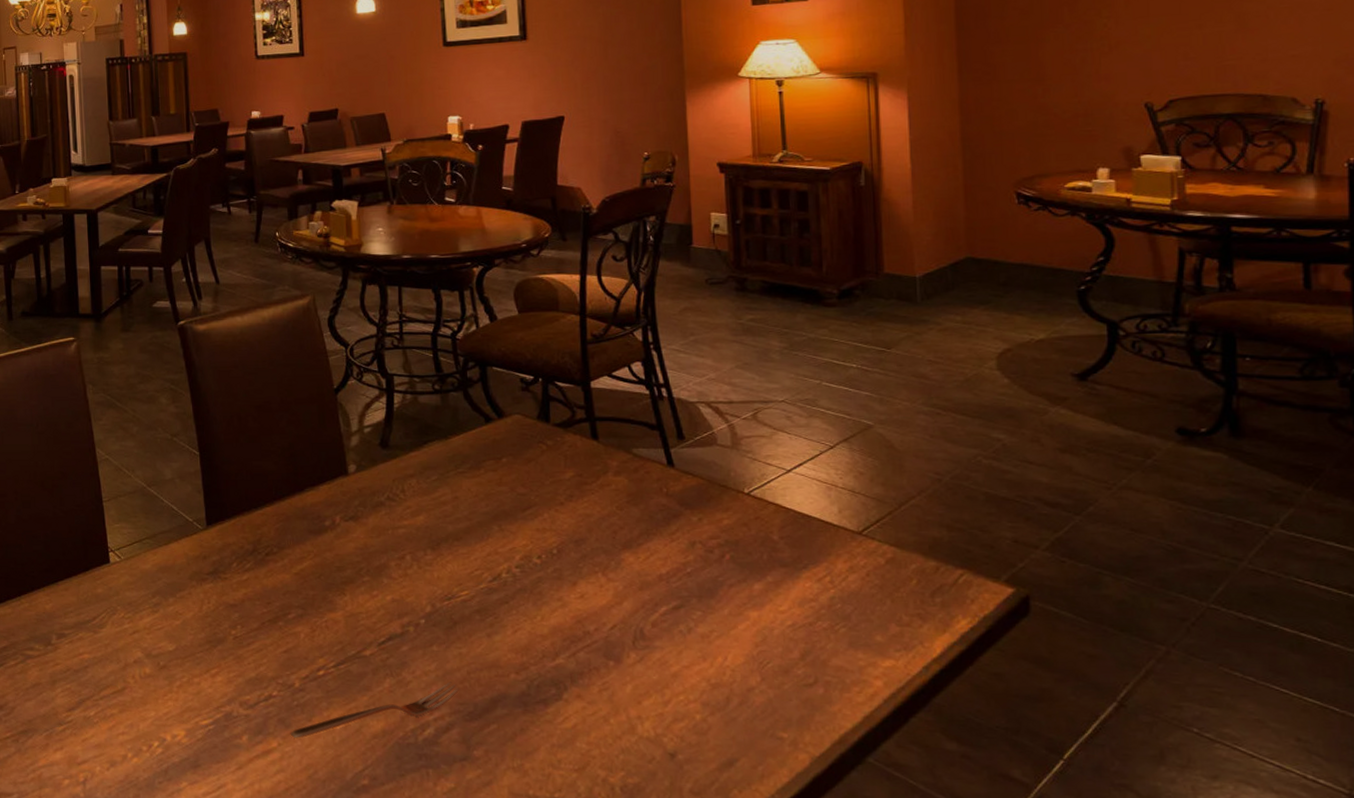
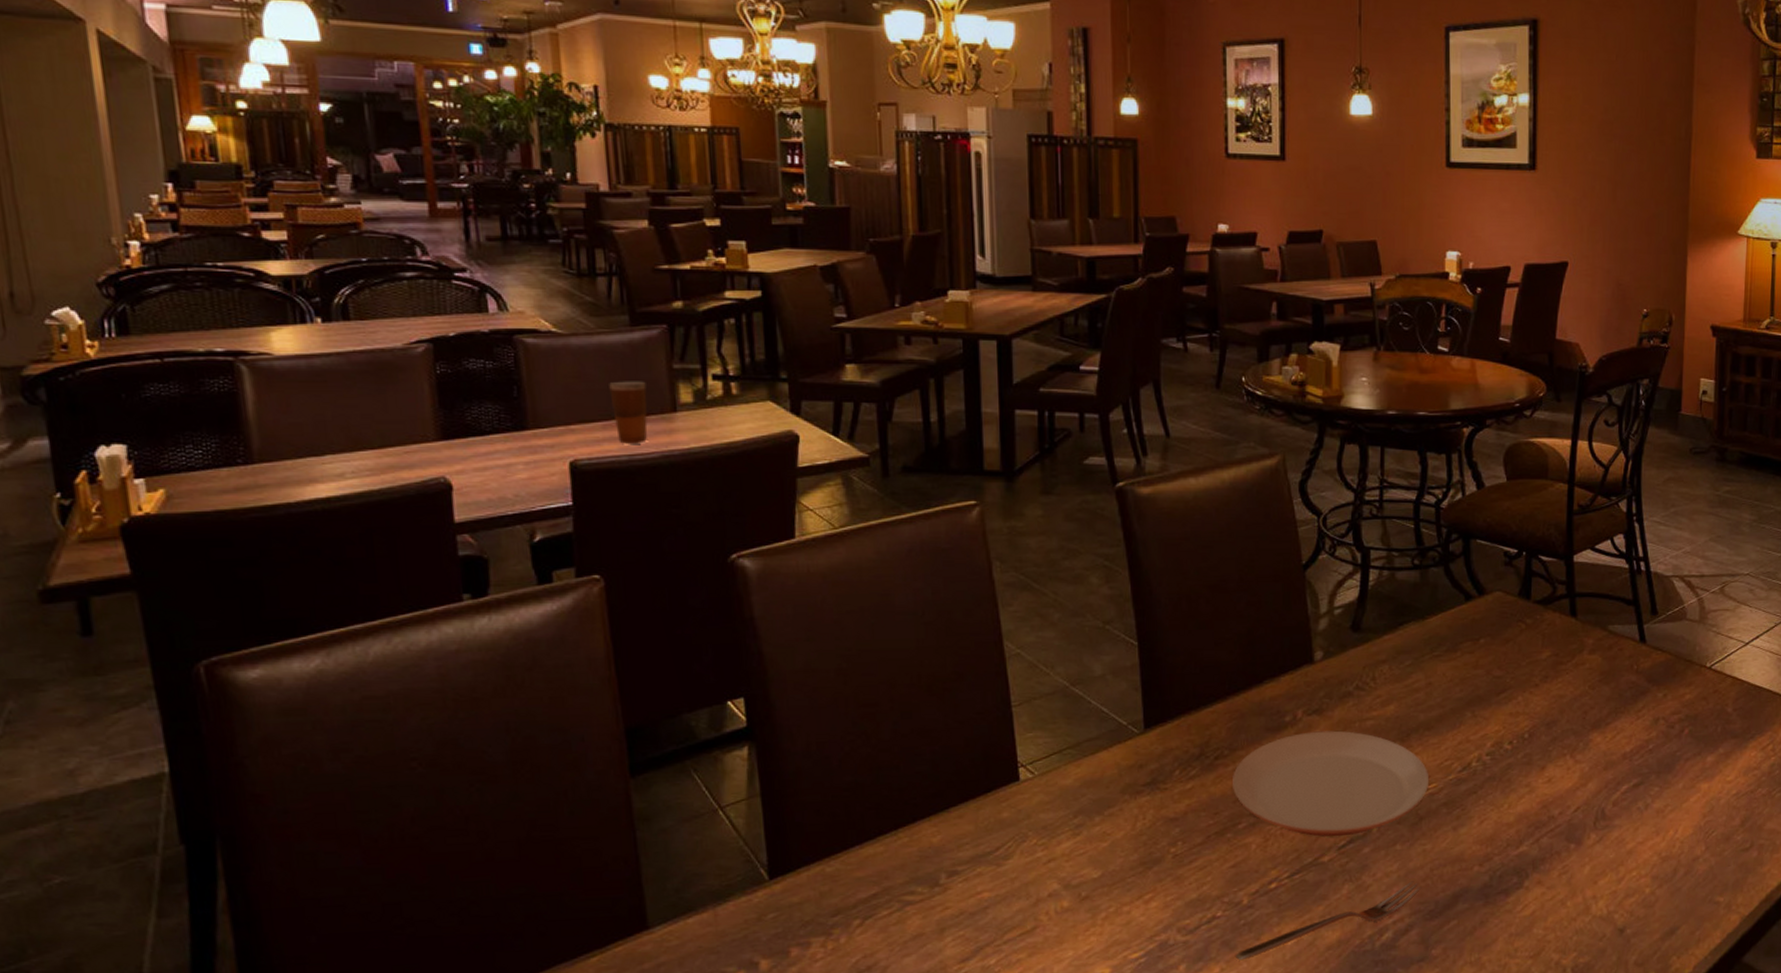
plate: none [282,536,462,634] -> present [1233,730,1430,837]

